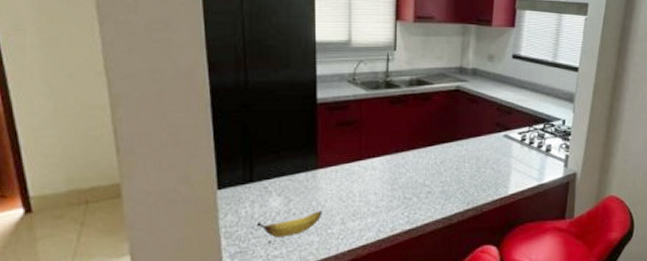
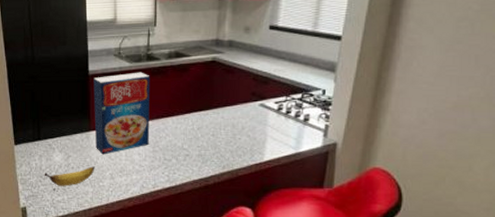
cereal box: none [322,100,389,197] -> present [93,72,150,155]

